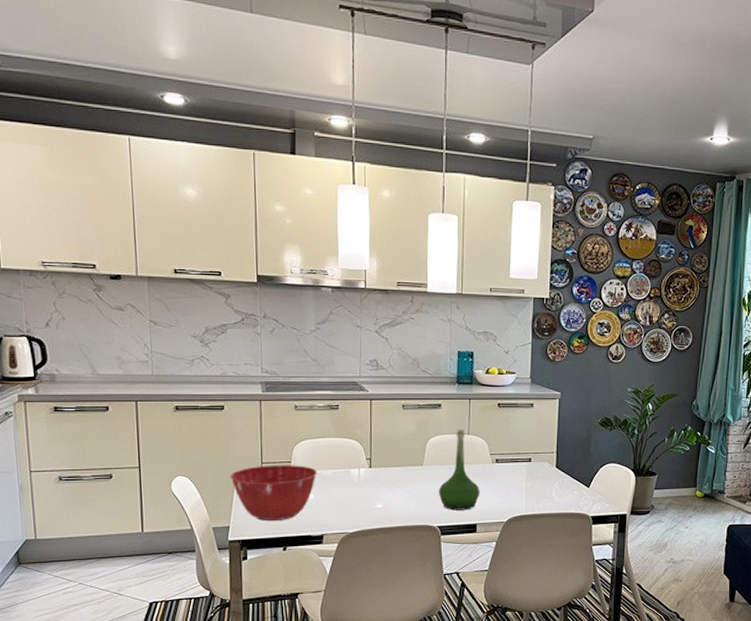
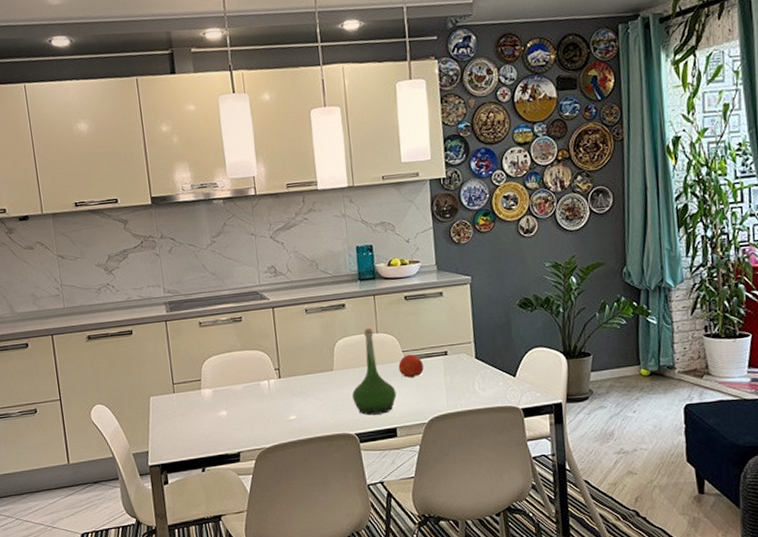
mixing bowl: present [230,465,317,522] -> none [144,382,228,443]
fruit: none [485,457,508,480] -> present [398,354,424,378]

